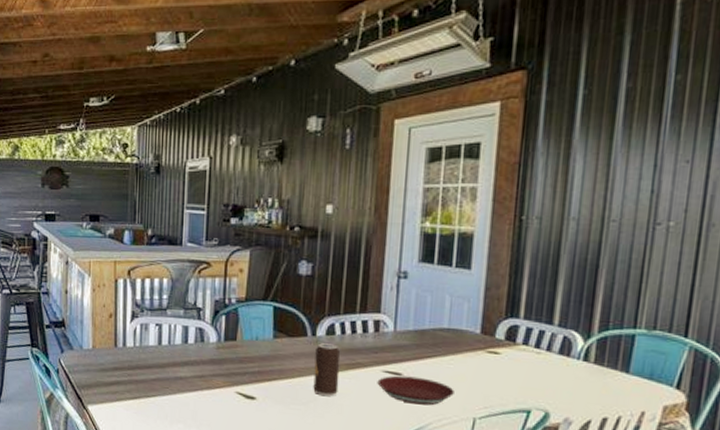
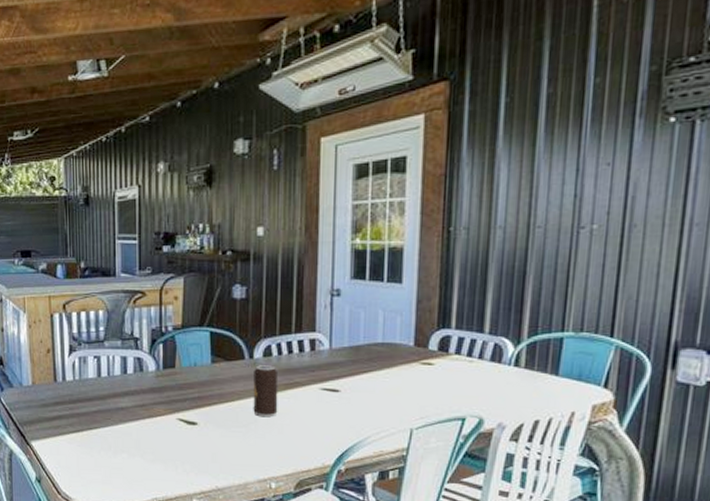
plate: present [377,375,454,405] -> none [315,392,391,420]

